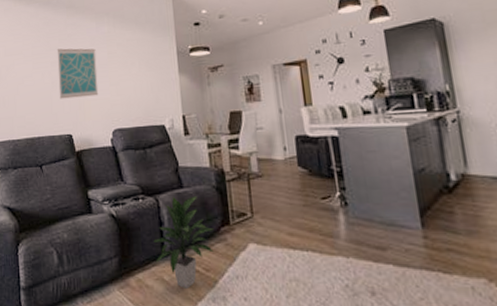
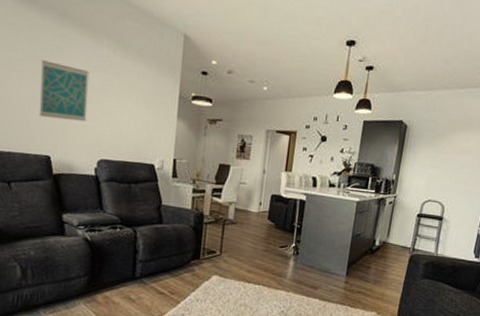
indoor plant: present [153,196,215,289] -> none [126,230,185,307]

